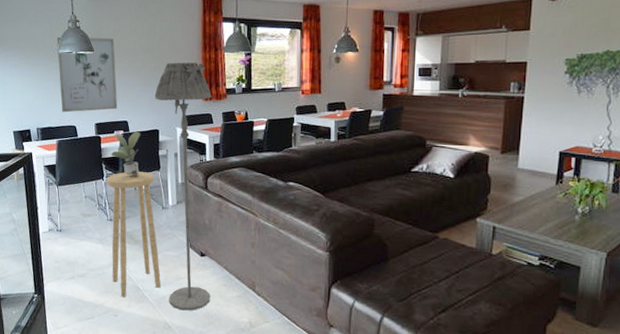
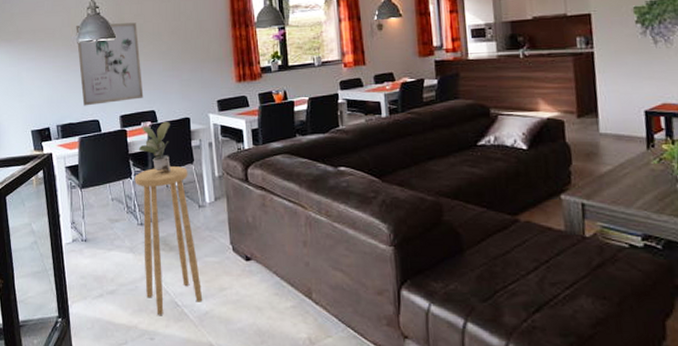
floor lamp: present [154,62,212,311] -> none [183,41,261,328]

